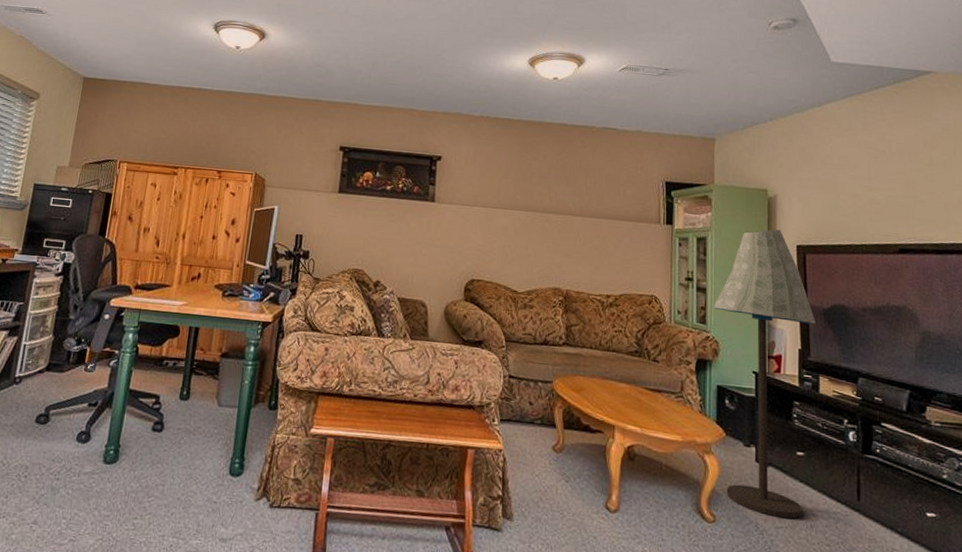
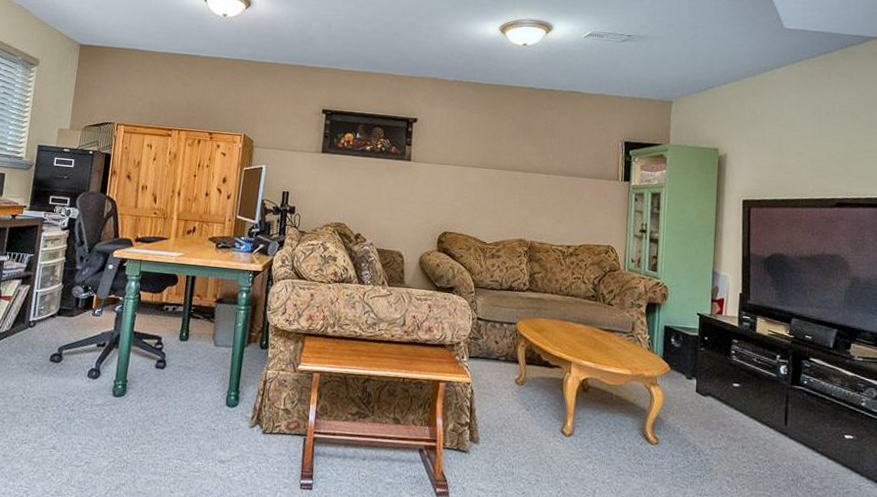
floor lamp: present [713,229,815,519] -> none [664,185,756,441]

